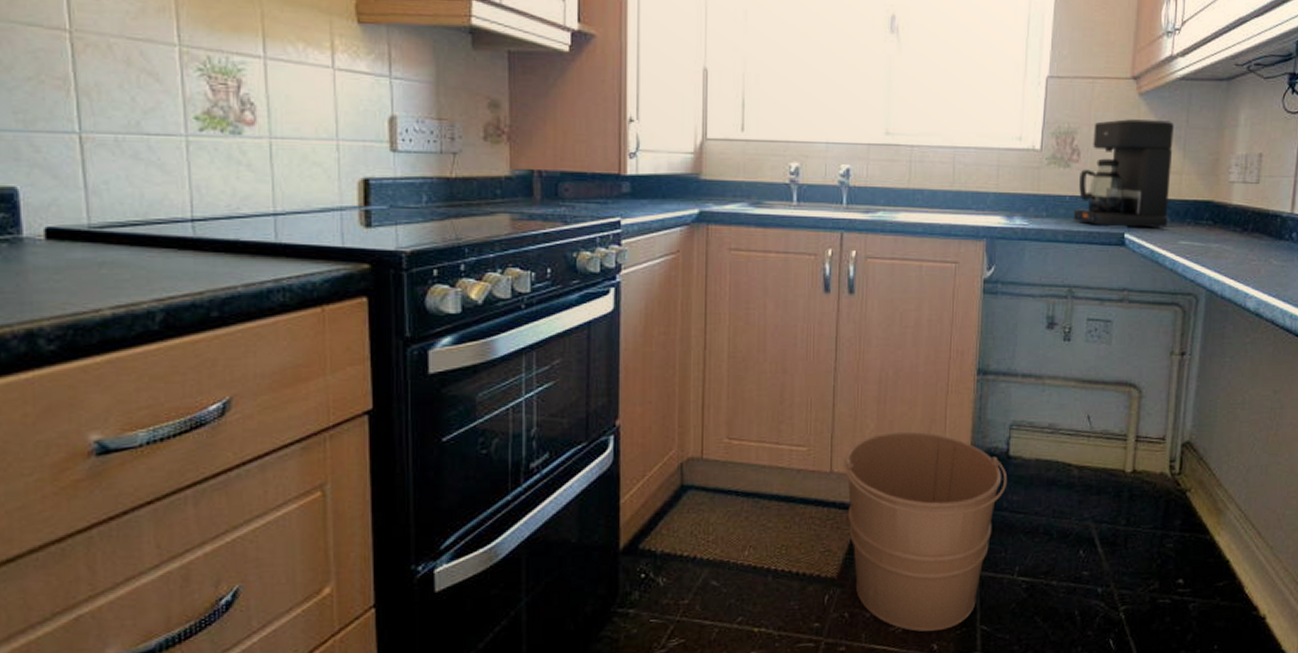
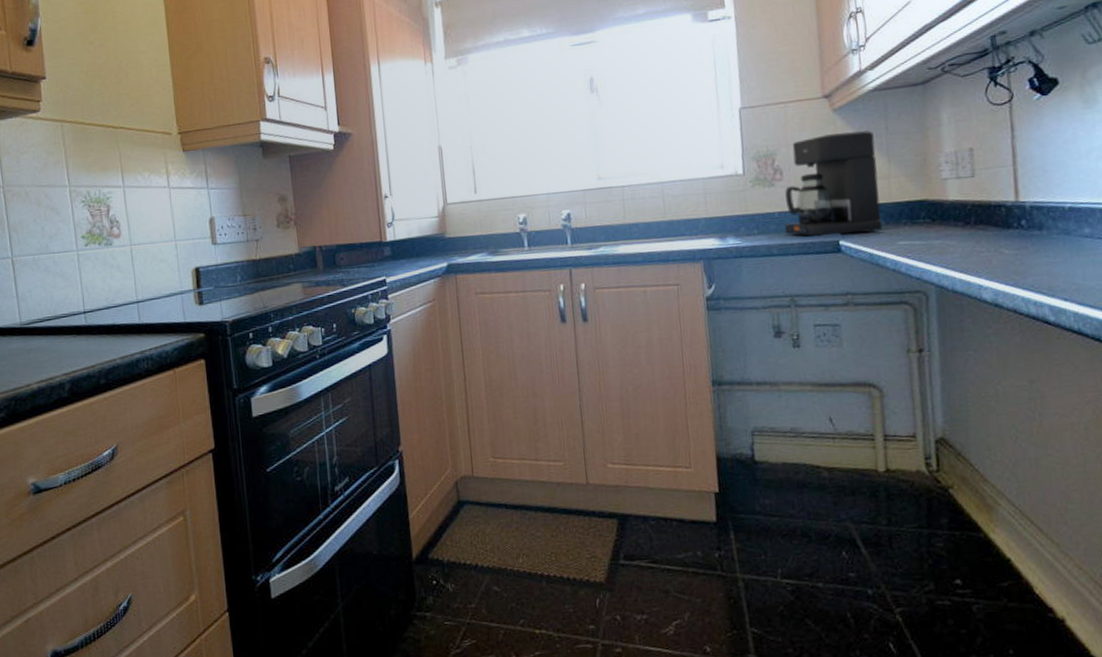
bucket: present [842,431,1008,632] -> none [597,442,758,635]

